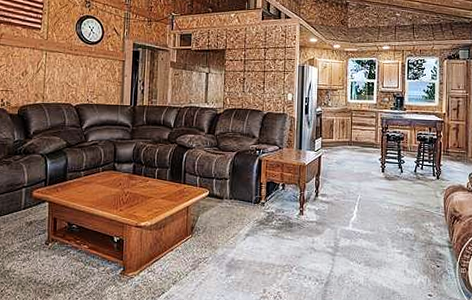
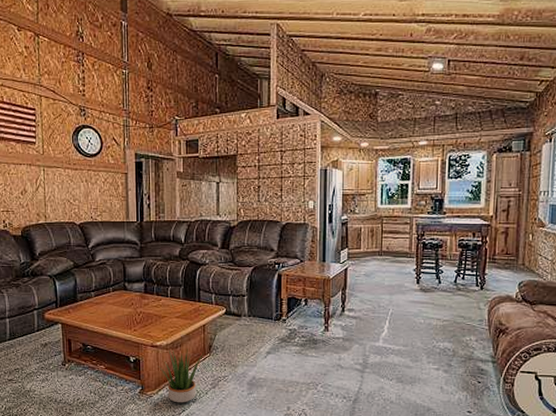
potted plant: none [141,230,186,285] -> present [158,349,203,403]

